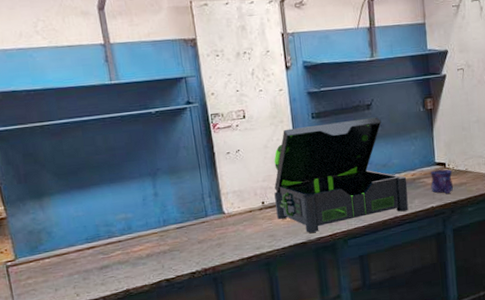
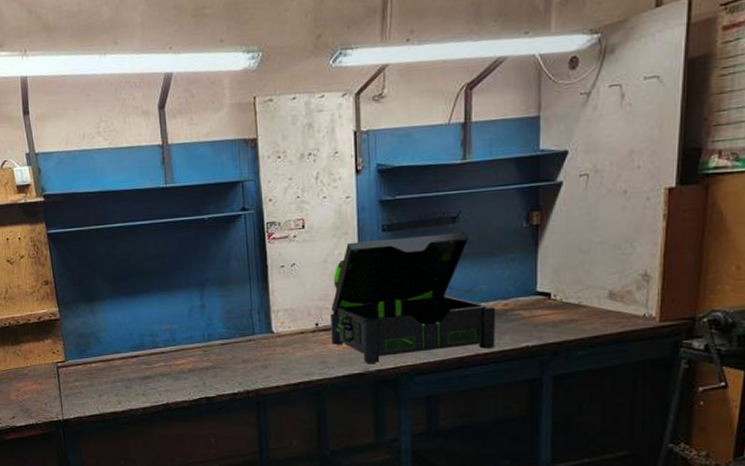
mug: present [431,169,454,194] -> none [528,300,560,331]

